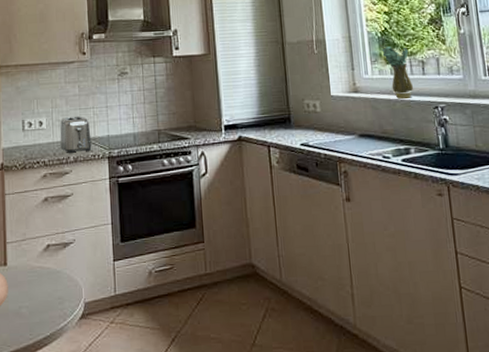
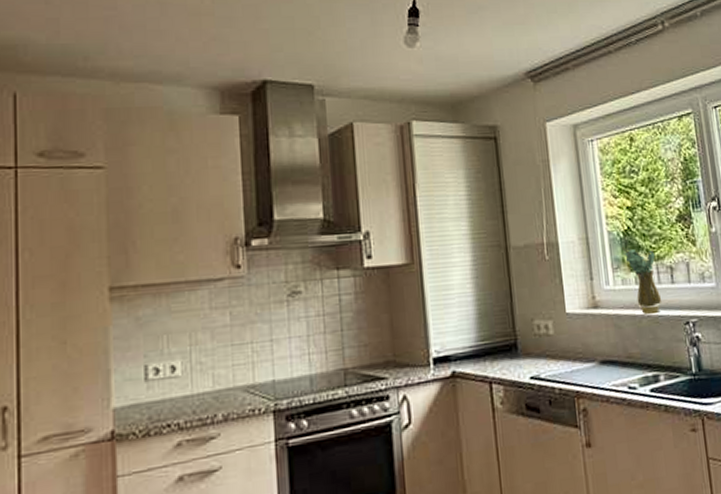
toaster: present [60,116,92,153] -> none [202,355,250,409]

